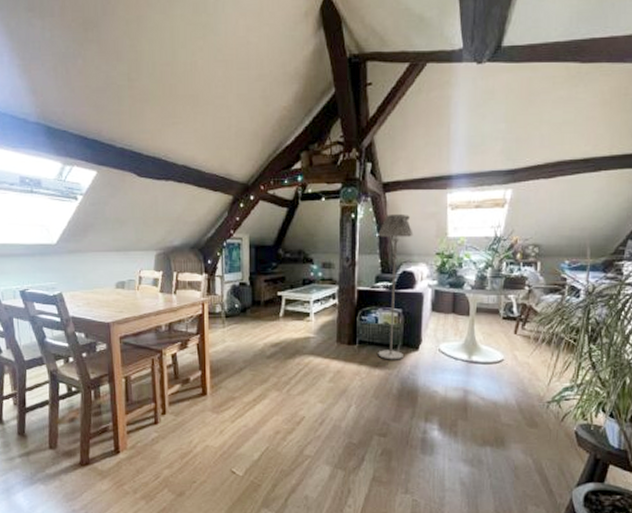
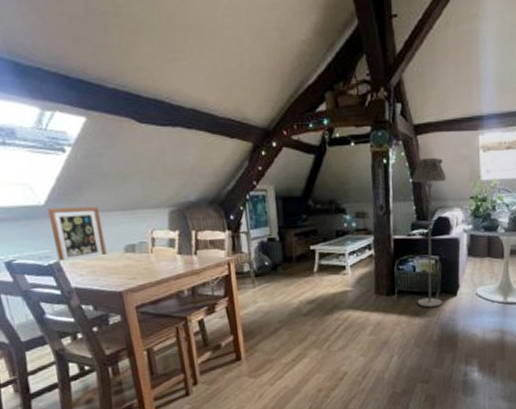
wall art: none [58,247,101,294] -> present [47,206,107,263]

